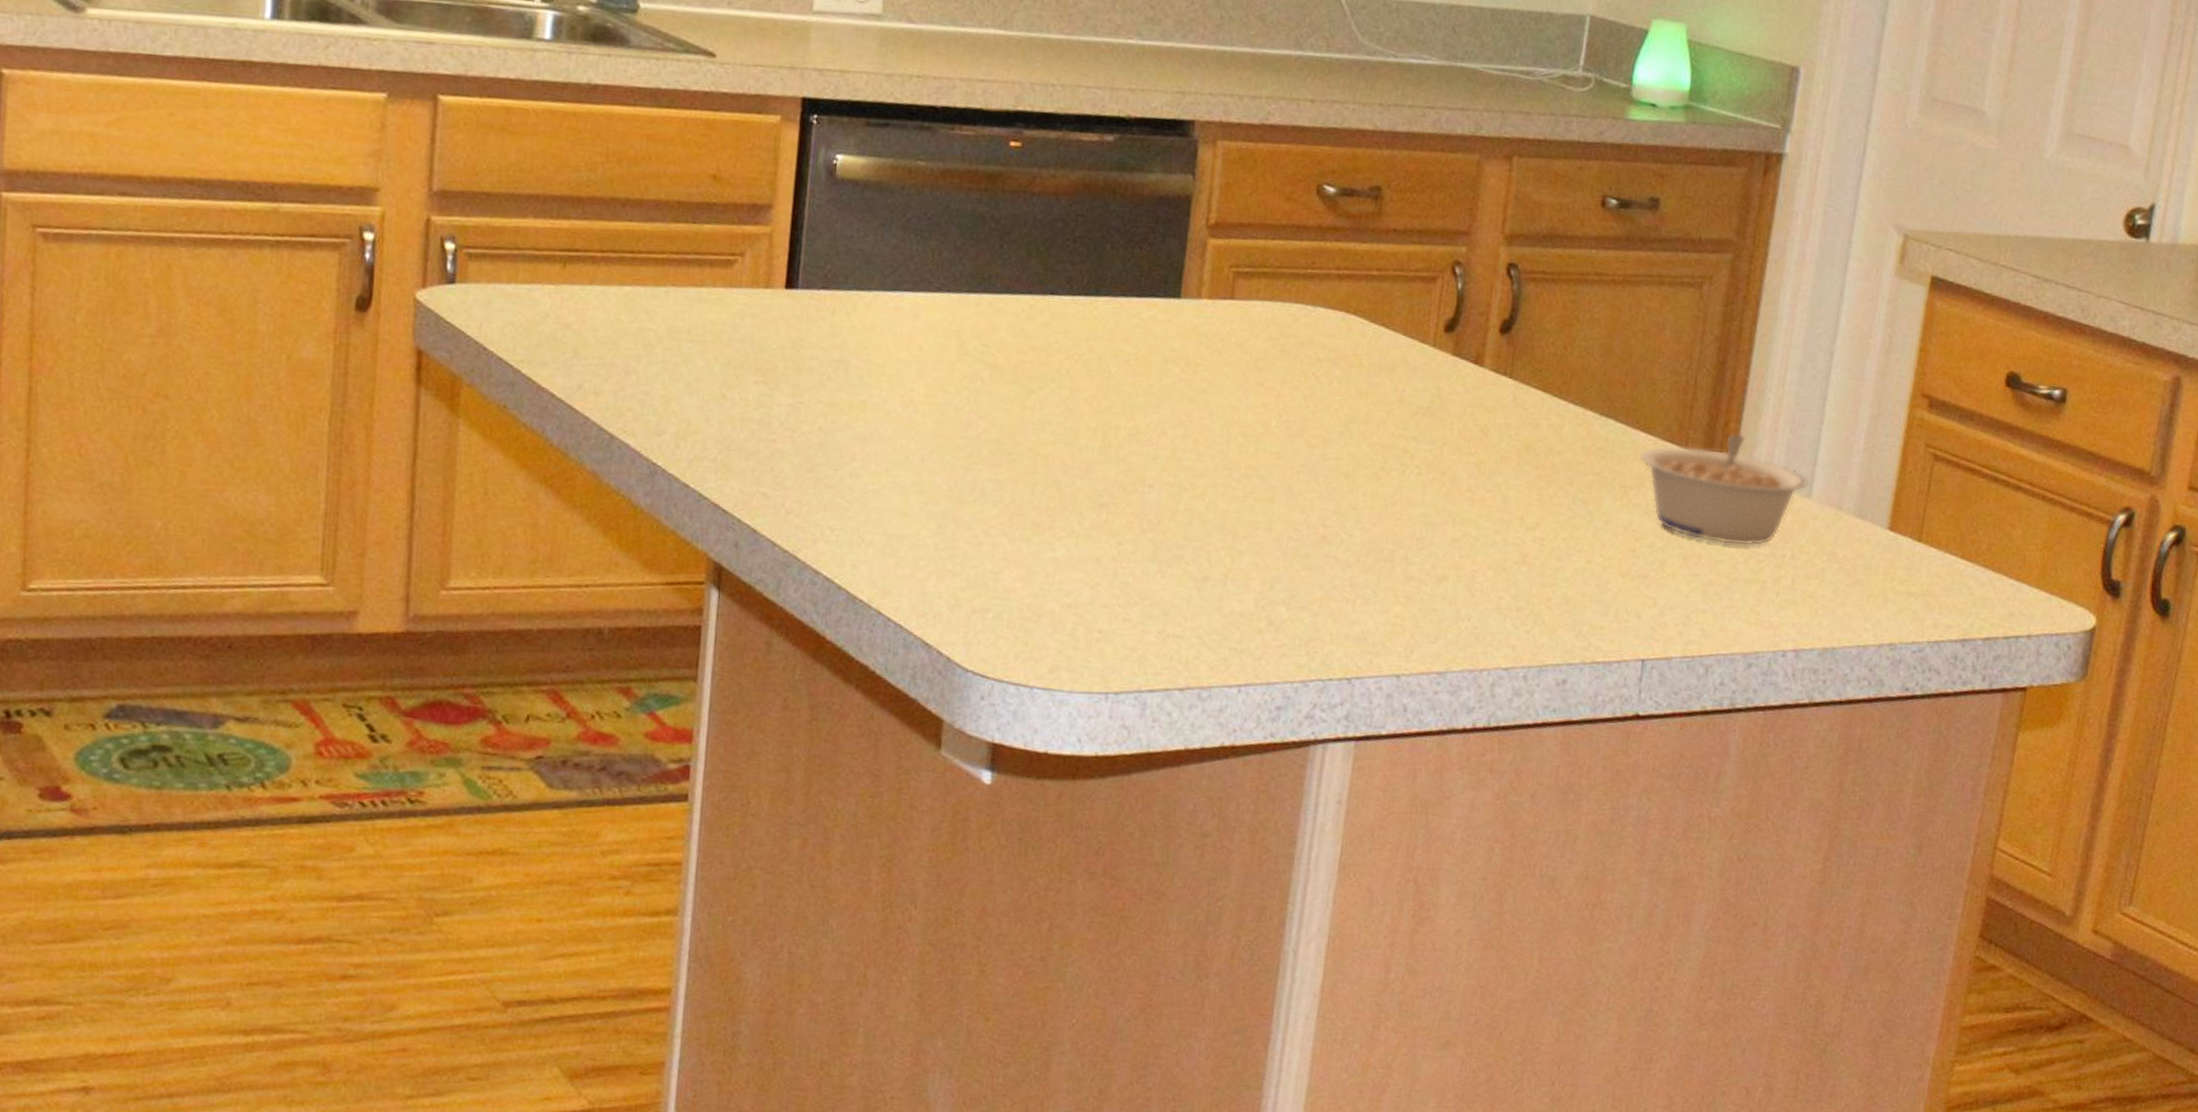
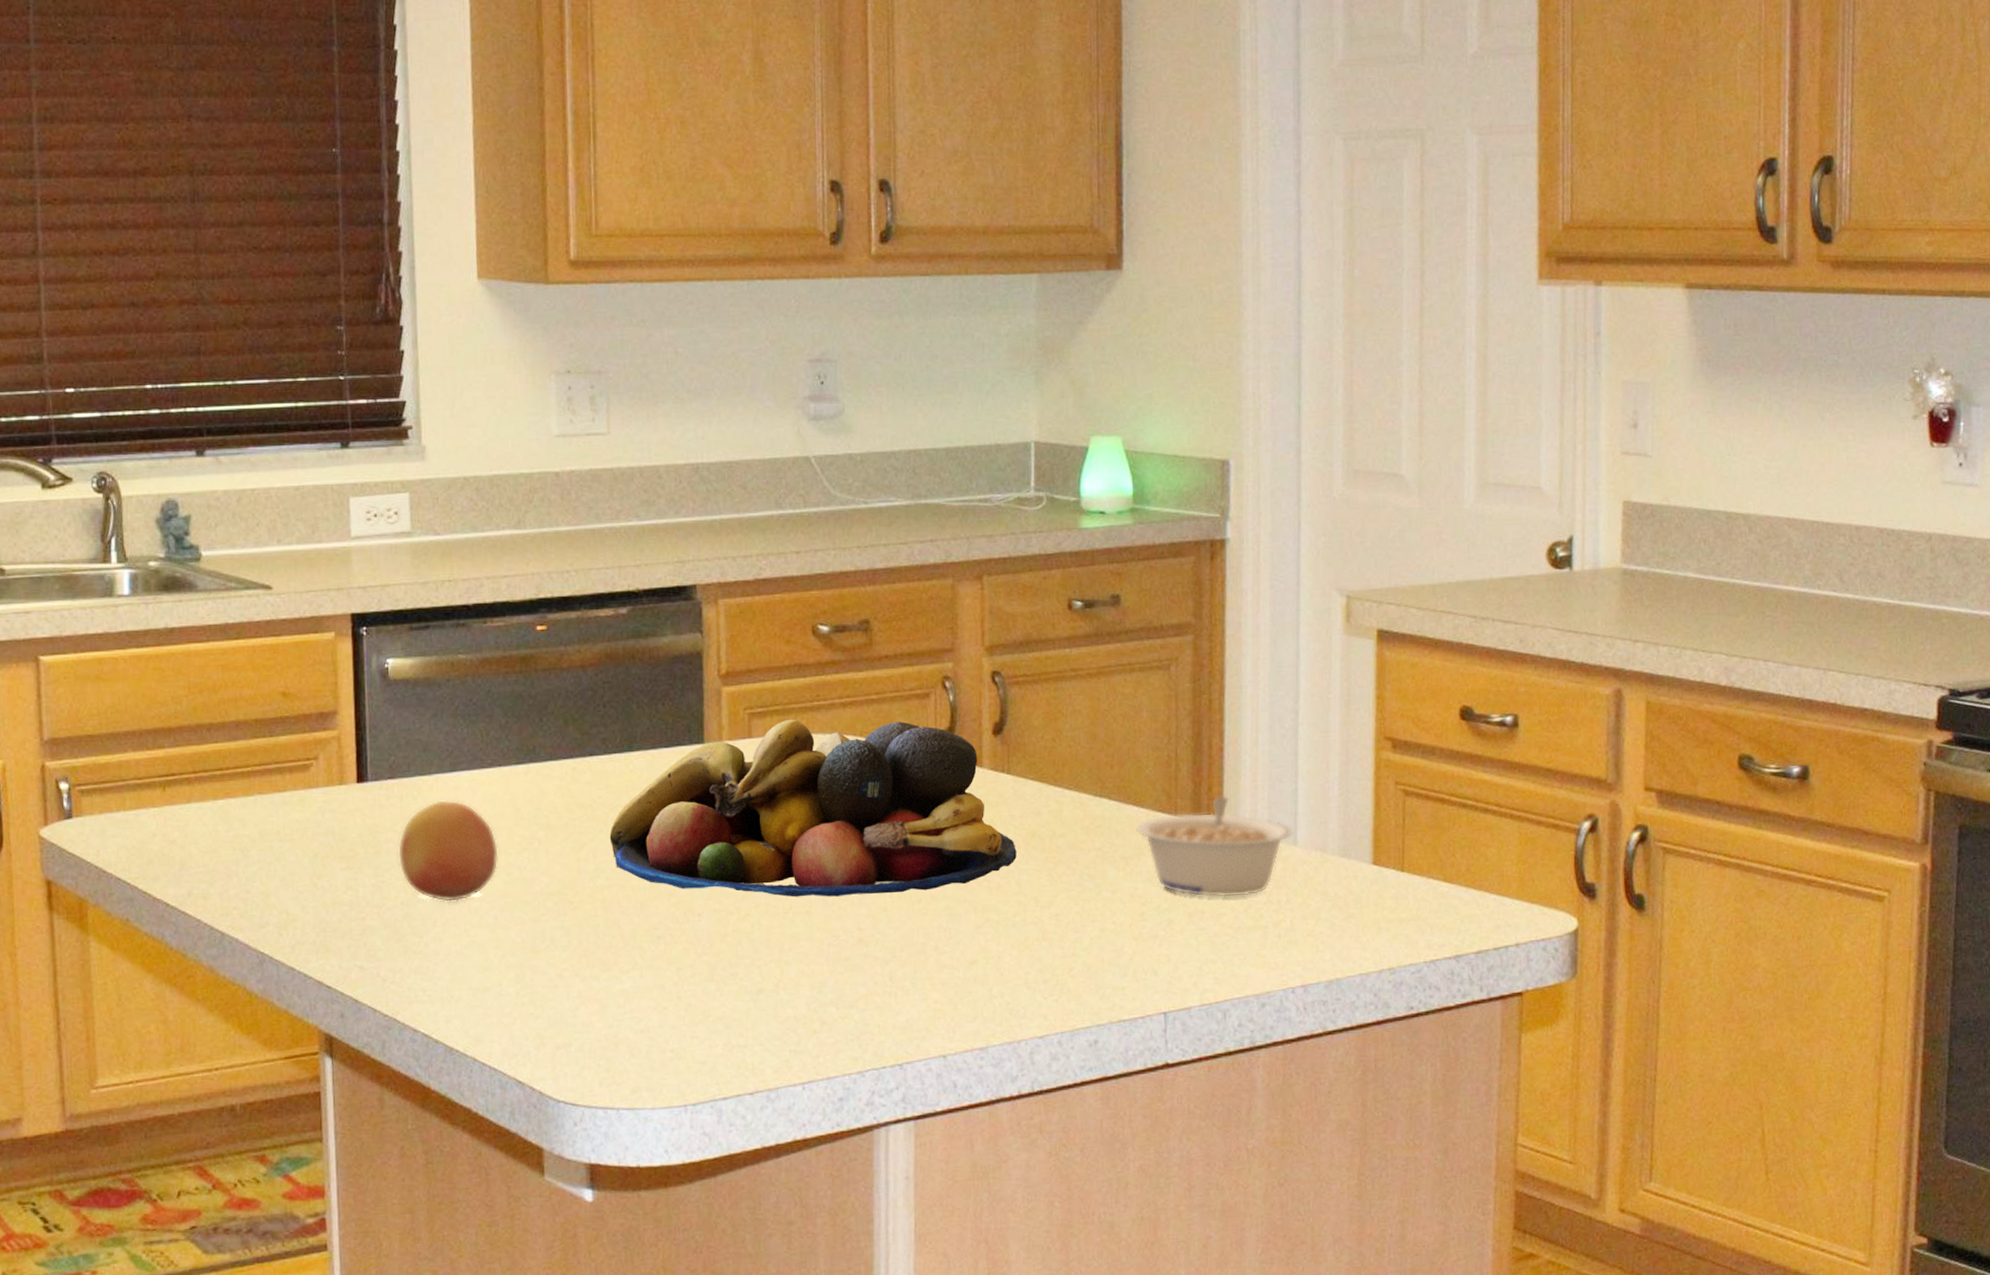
fruit: none [821,320,936,436] -> present [397,800,499,902]
fruit bowl: none [1061,284,1508,493] -> present [609,719,1017,898]

